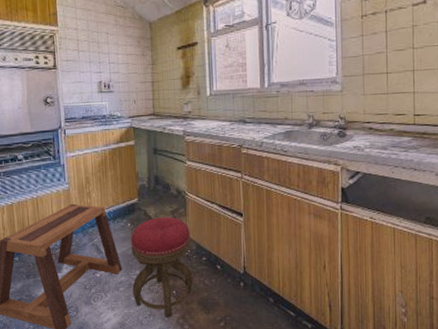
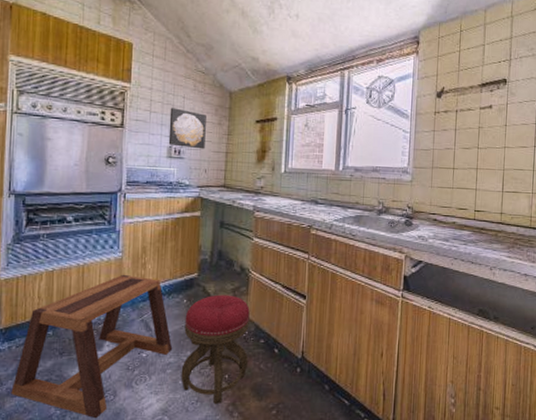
wall art: none [96,44,132,82] -> present [168,108,206,149]

